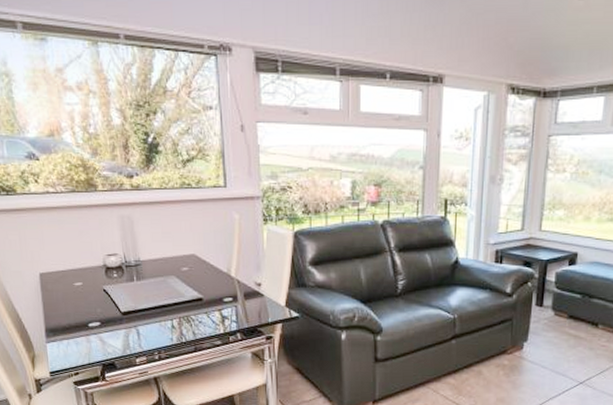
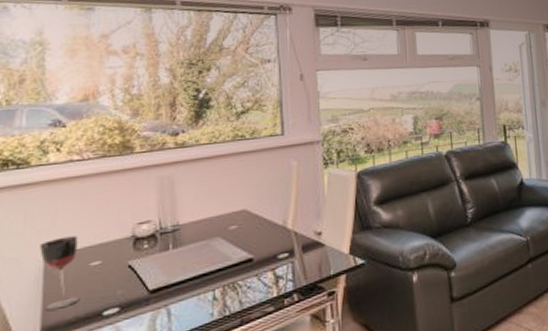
wineglass: none [35,258,70,316] -> present [40,235,80,310]

